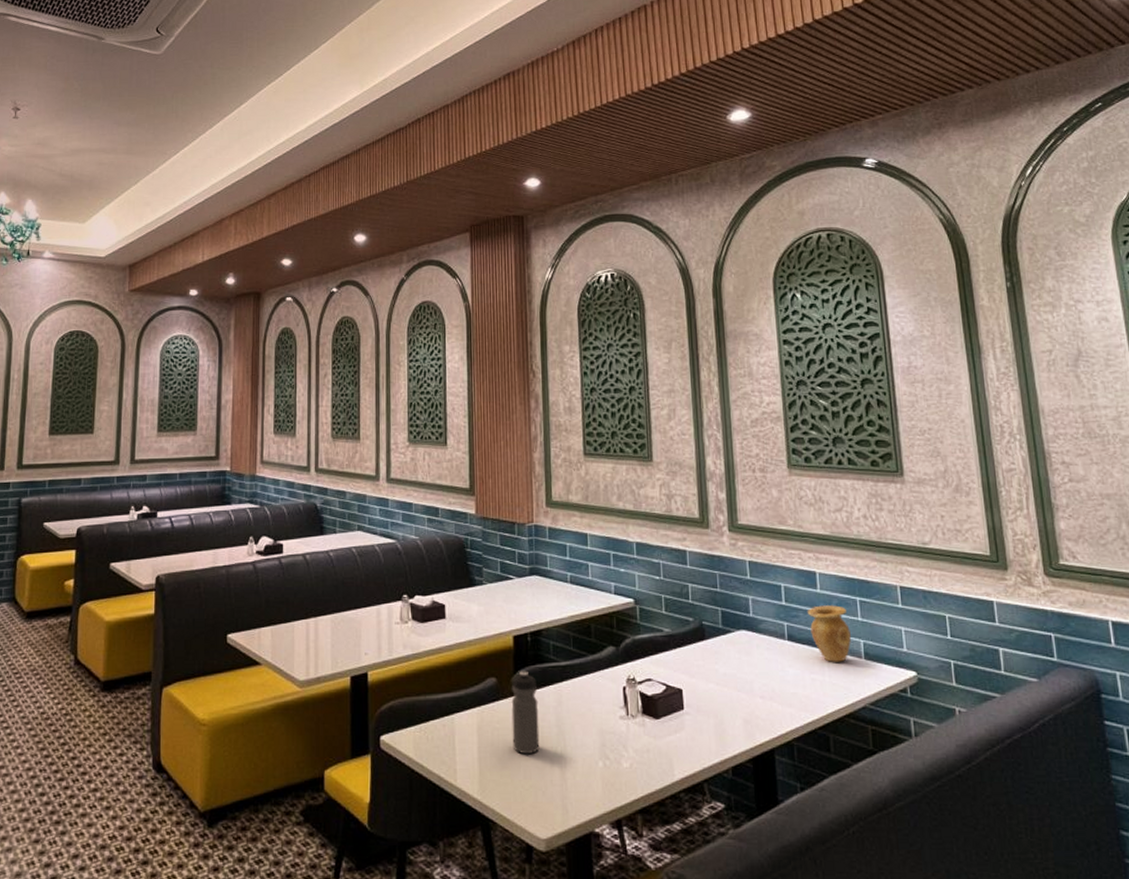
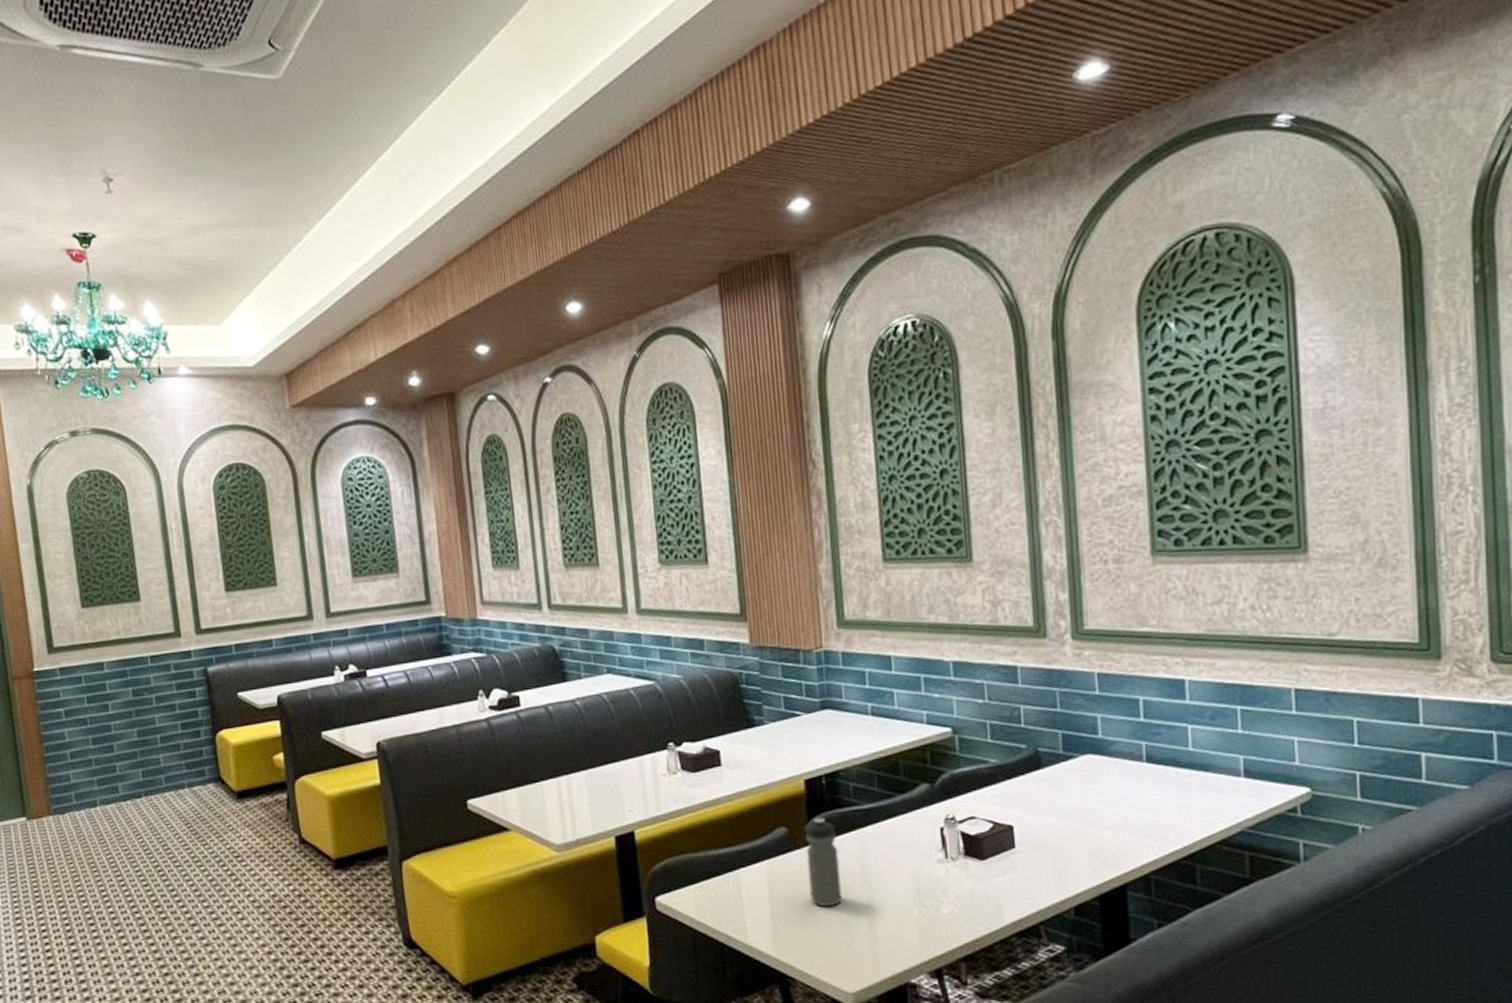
vase: present [807,605,851,662] -> none [1171,717,1228,784]

